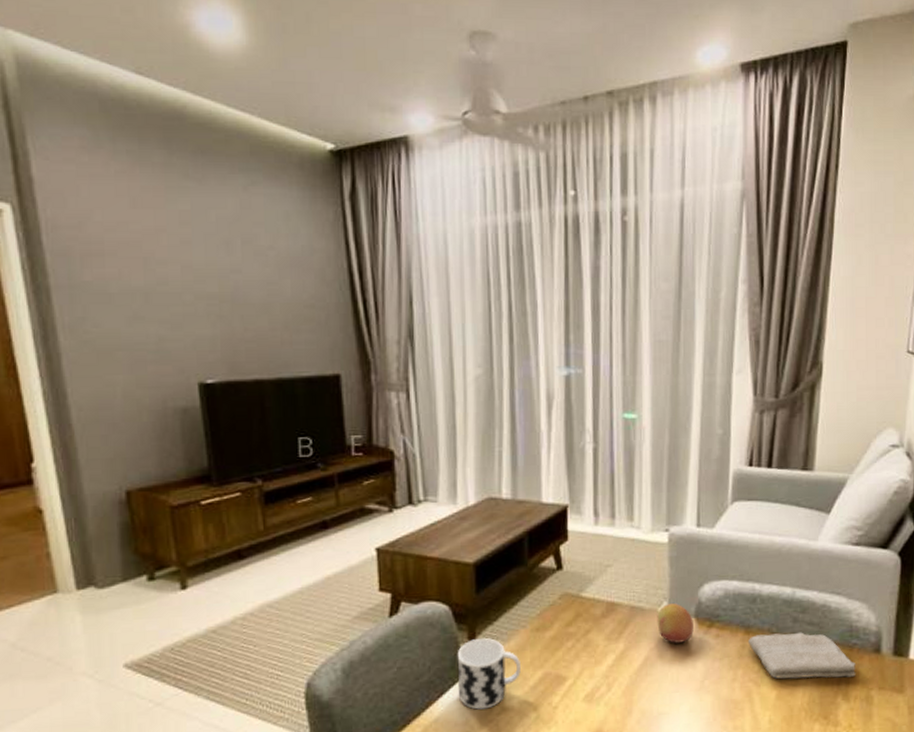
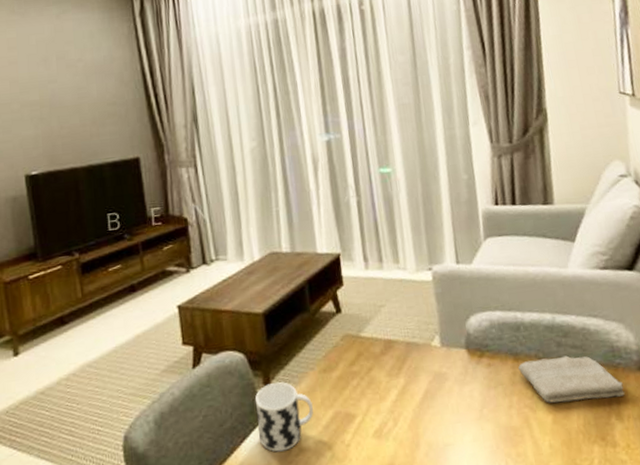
fruit: present [657,603,694,643] -> none [431,337,467,375]

